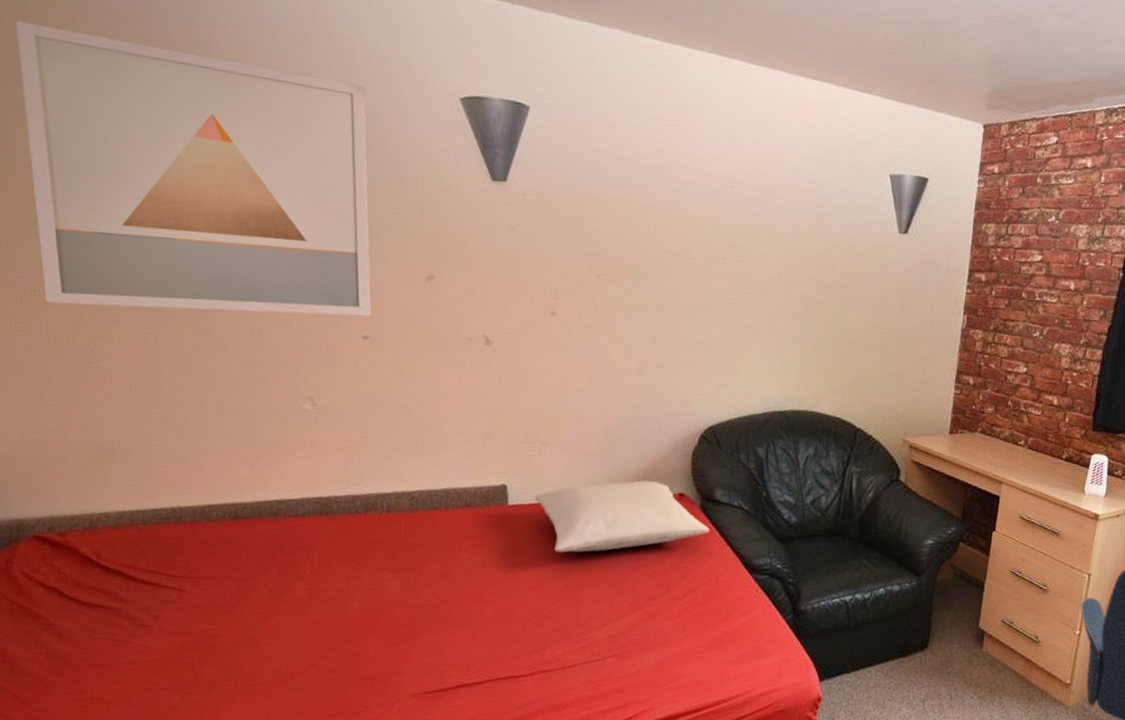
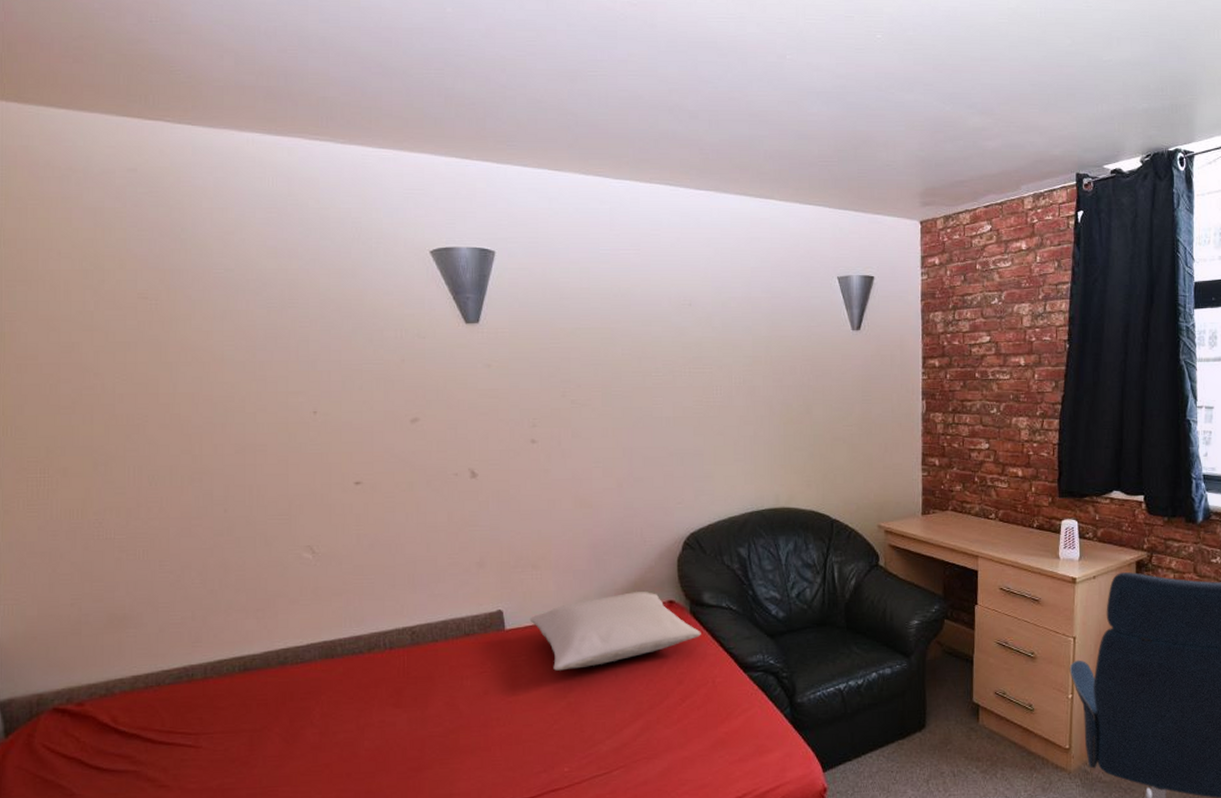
wall art: present [15,20,372,317] -> none [17,225,362,483]

